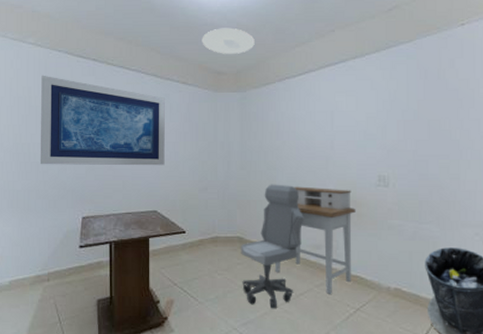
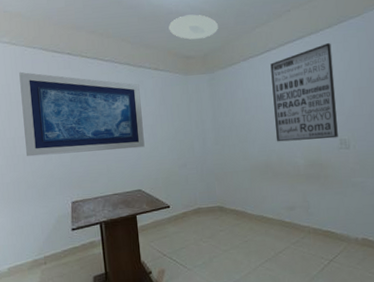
office chair: present [241,184,304,308] -> none [222,155,277,267]
desk: present [275,186,357,294] -> none [254,154,323,250]
wall art: none [307,68,378,174] -> present [270,42,338,142]

